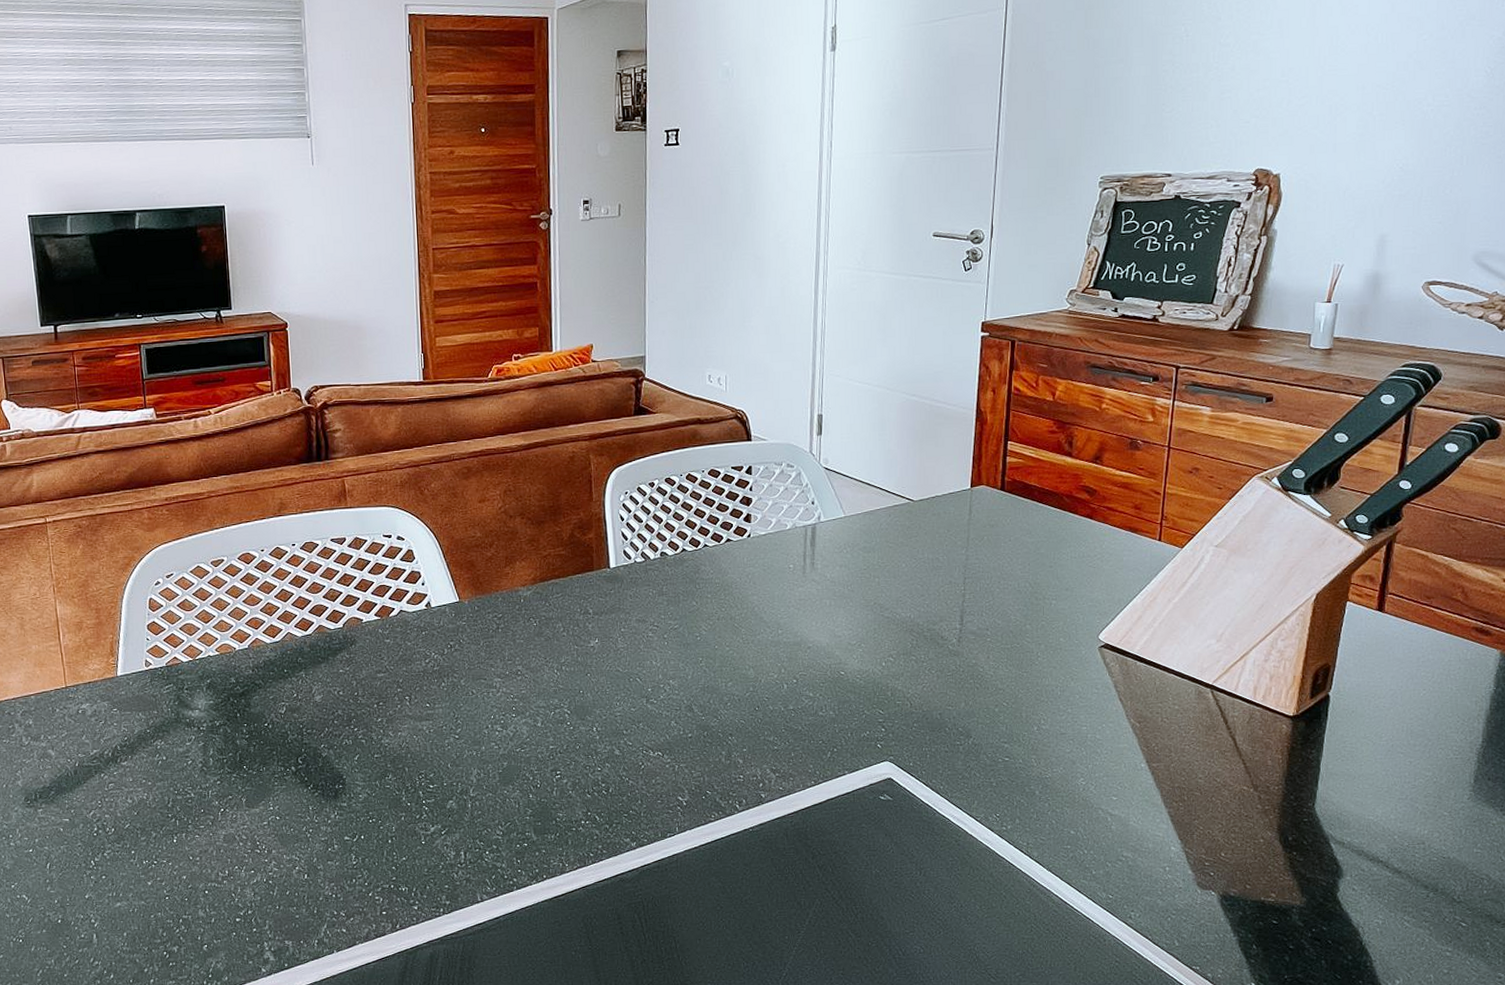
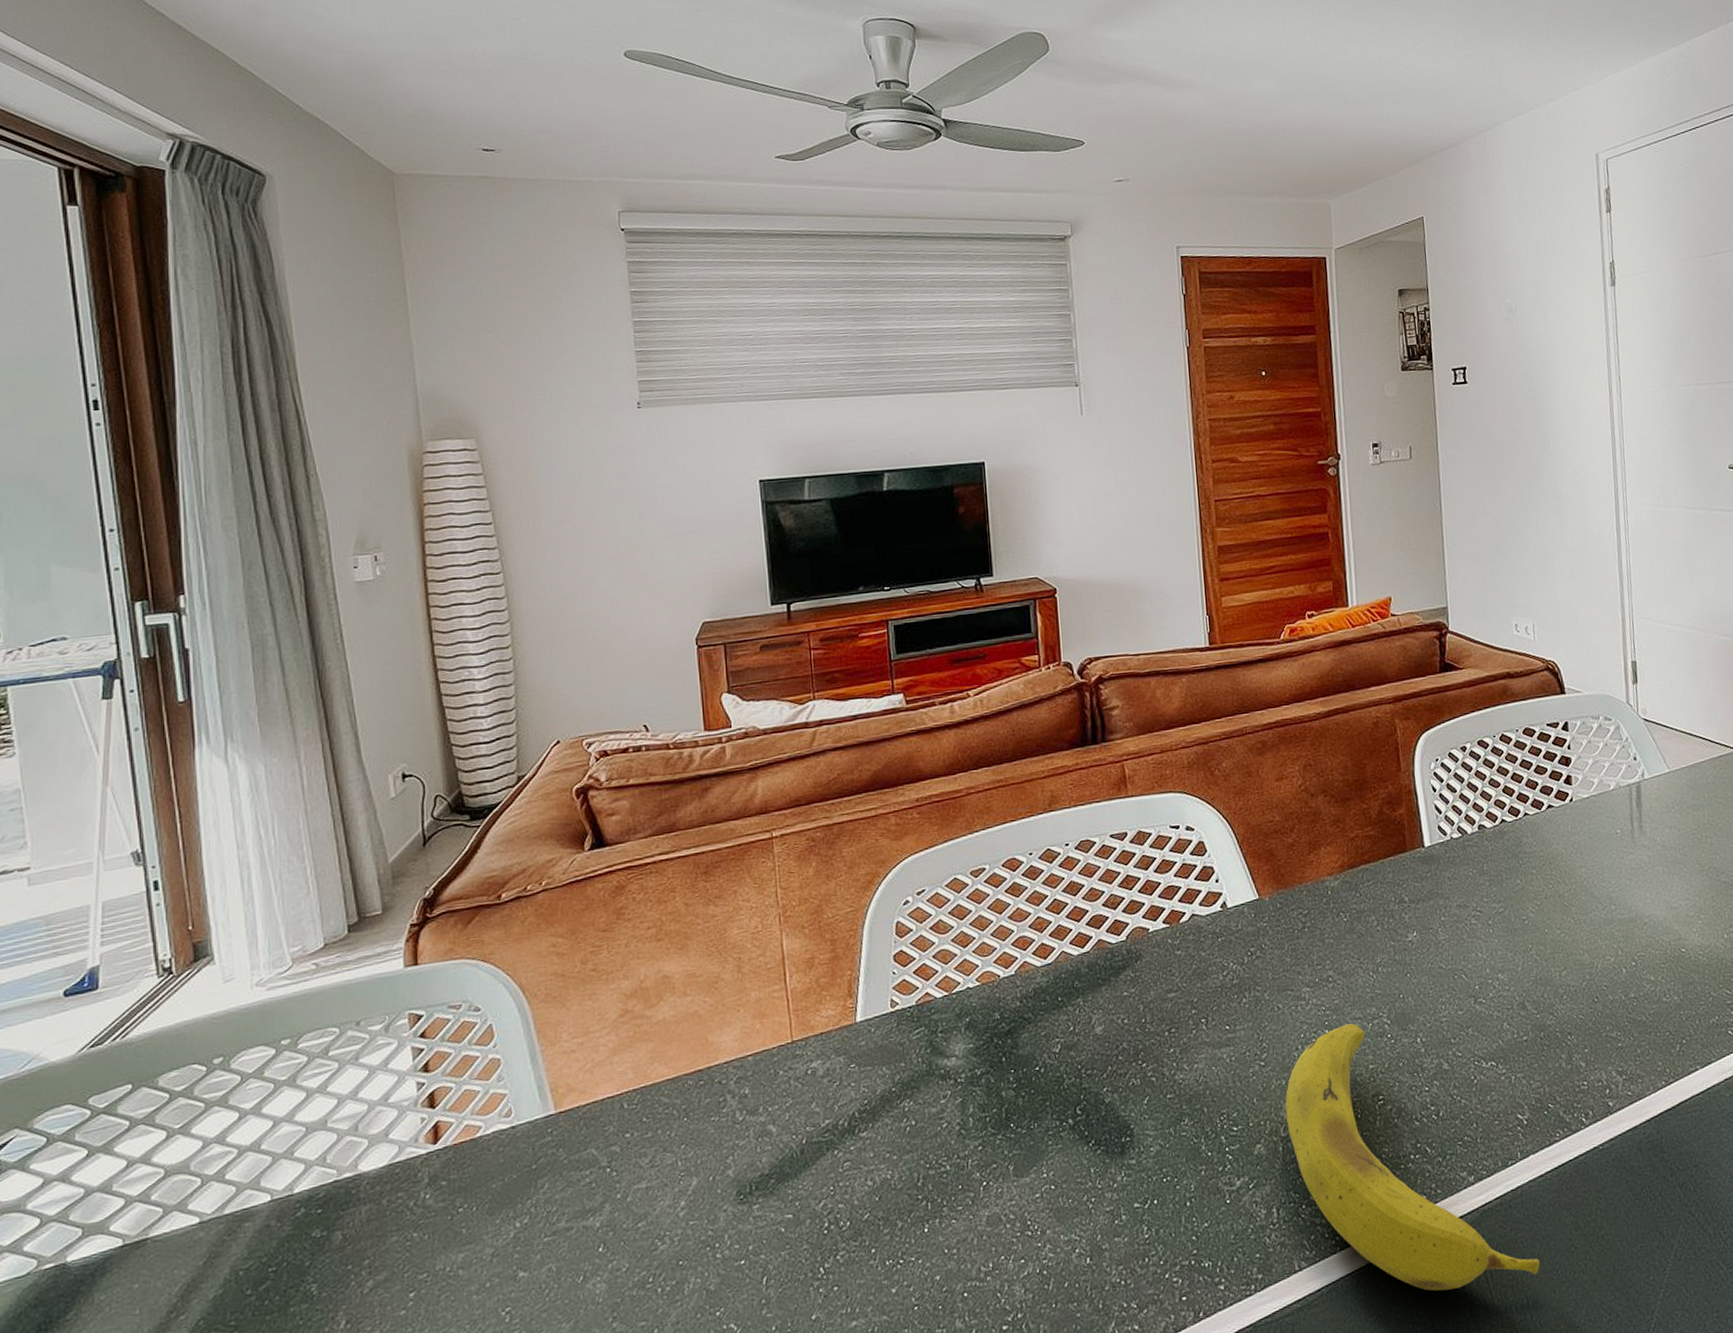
fruit: none [475,711,689,929] -> present [1285,1023,1540,1291]

